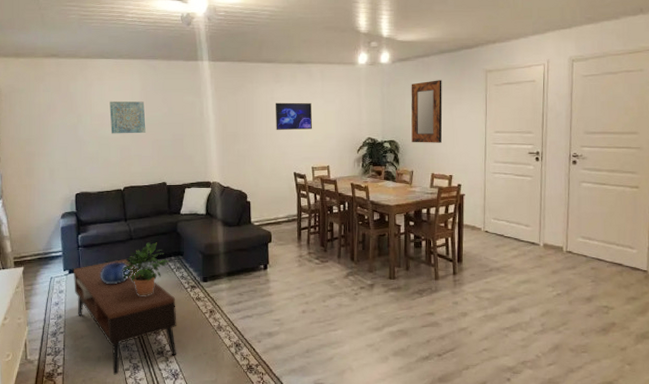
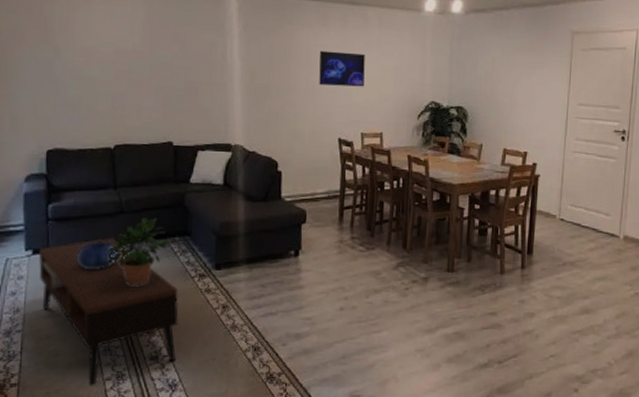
wall art: present [109,101,146,134] -> none [99,32,149,78]
home mirror: present [411,80,443,143] -> none [483,38,522,113]

